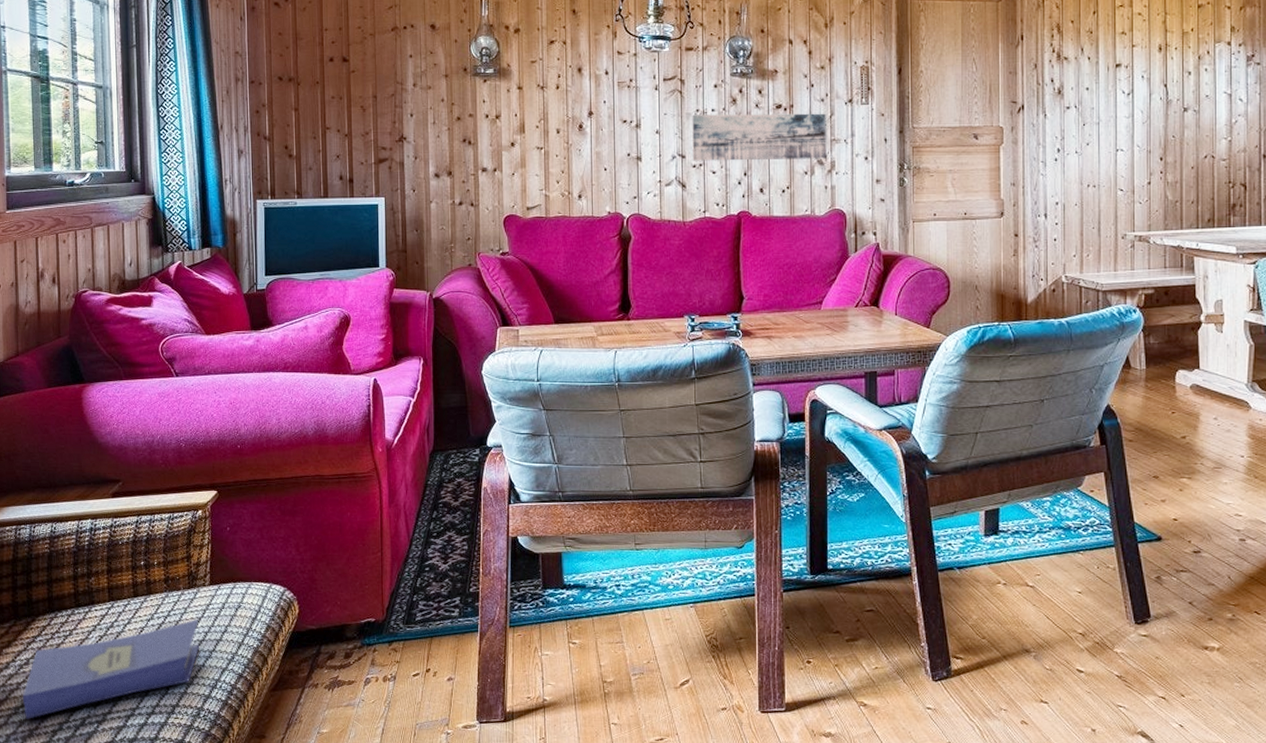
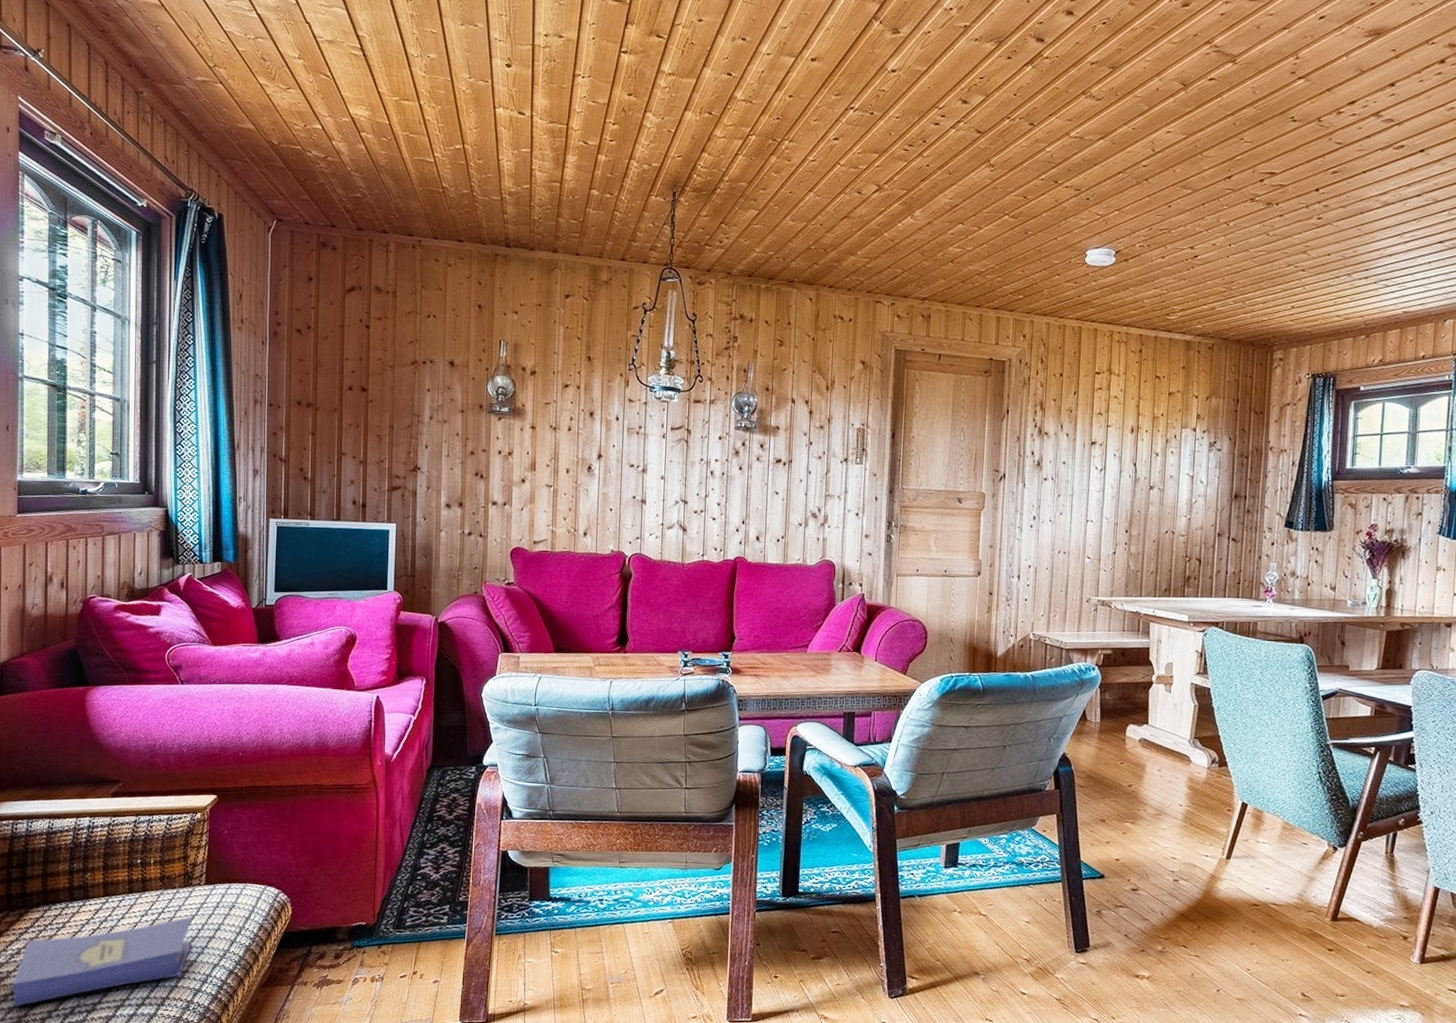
wall art: present [692,113,827,161] -> none [694,463,822,513]

